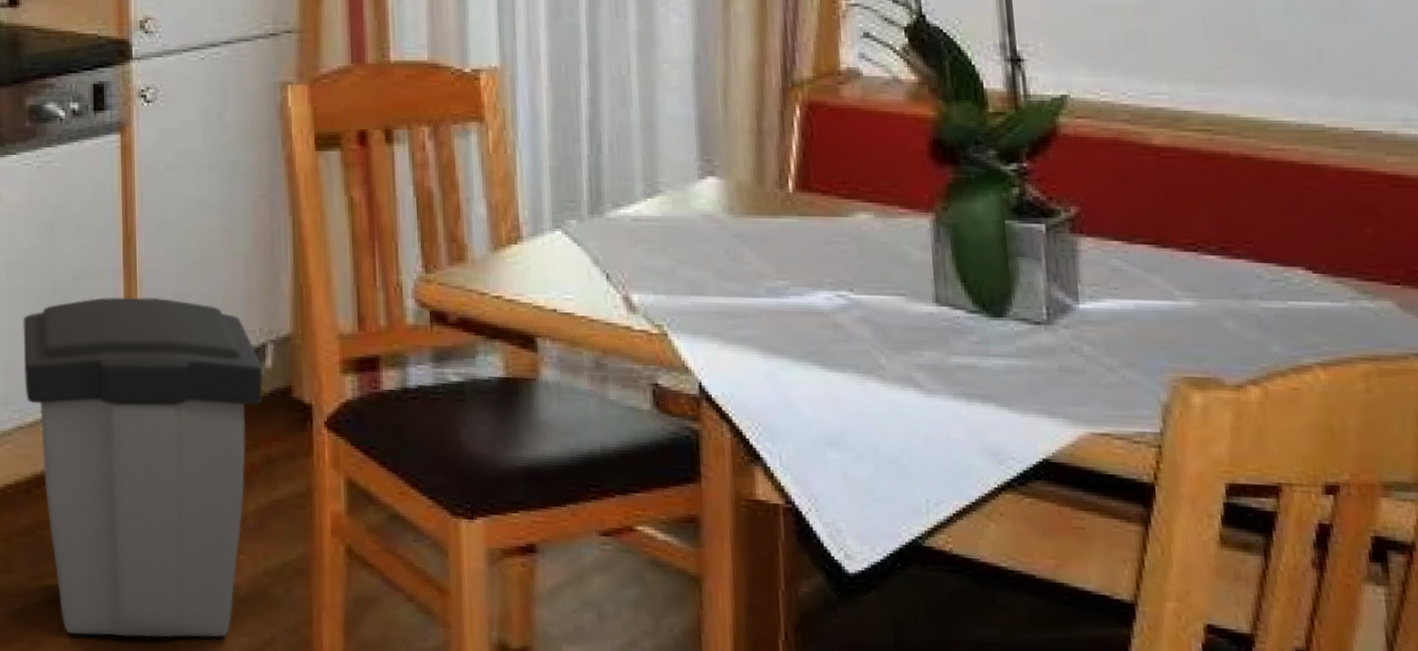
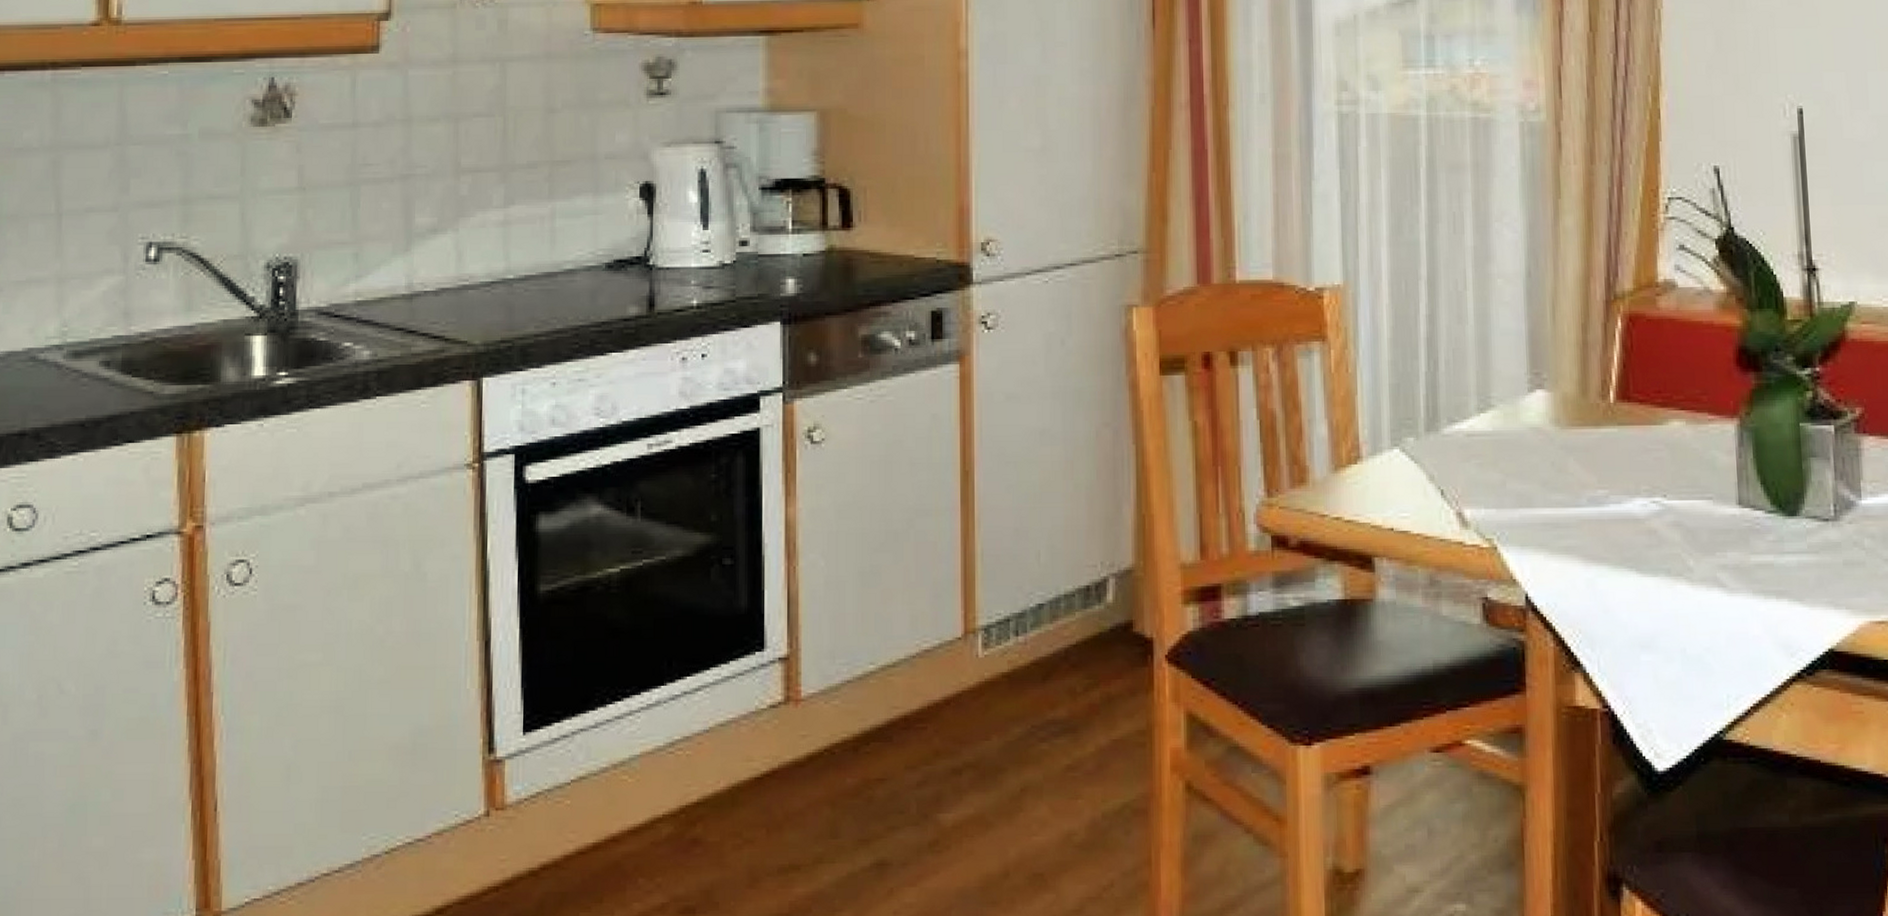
trash can: present [23,297,264,638] -> none [853,534,1105,898]

